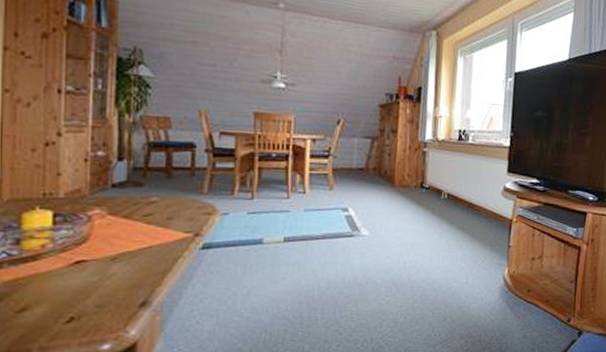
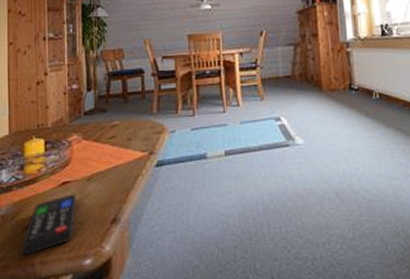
remote control: none [13,274,95,342] -> present [22,194,77,256]

